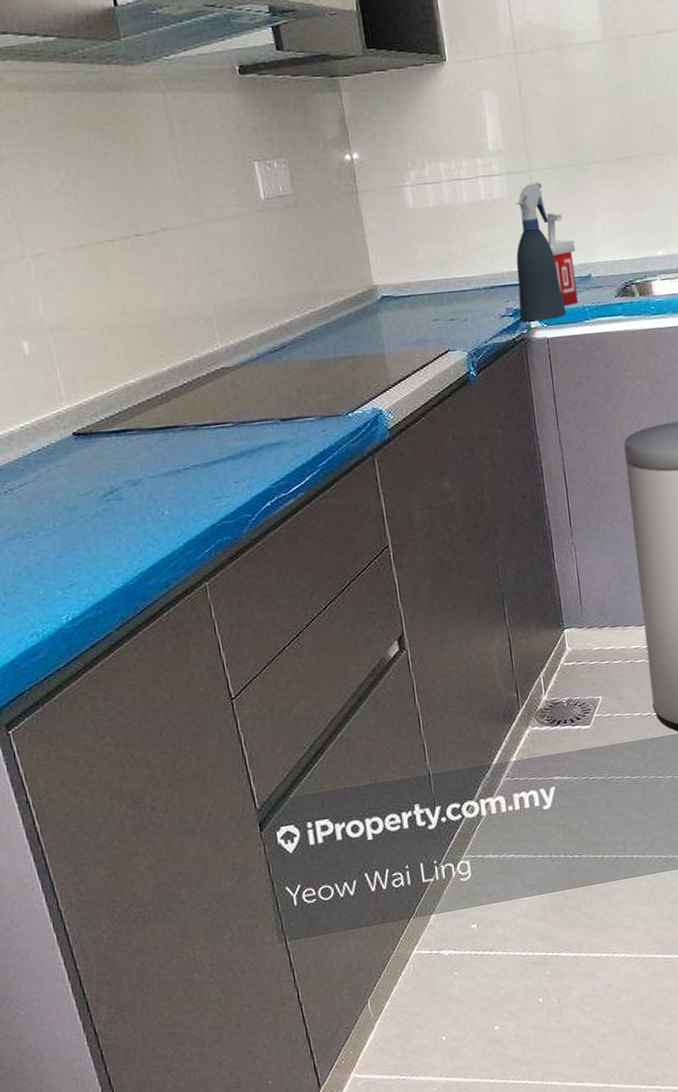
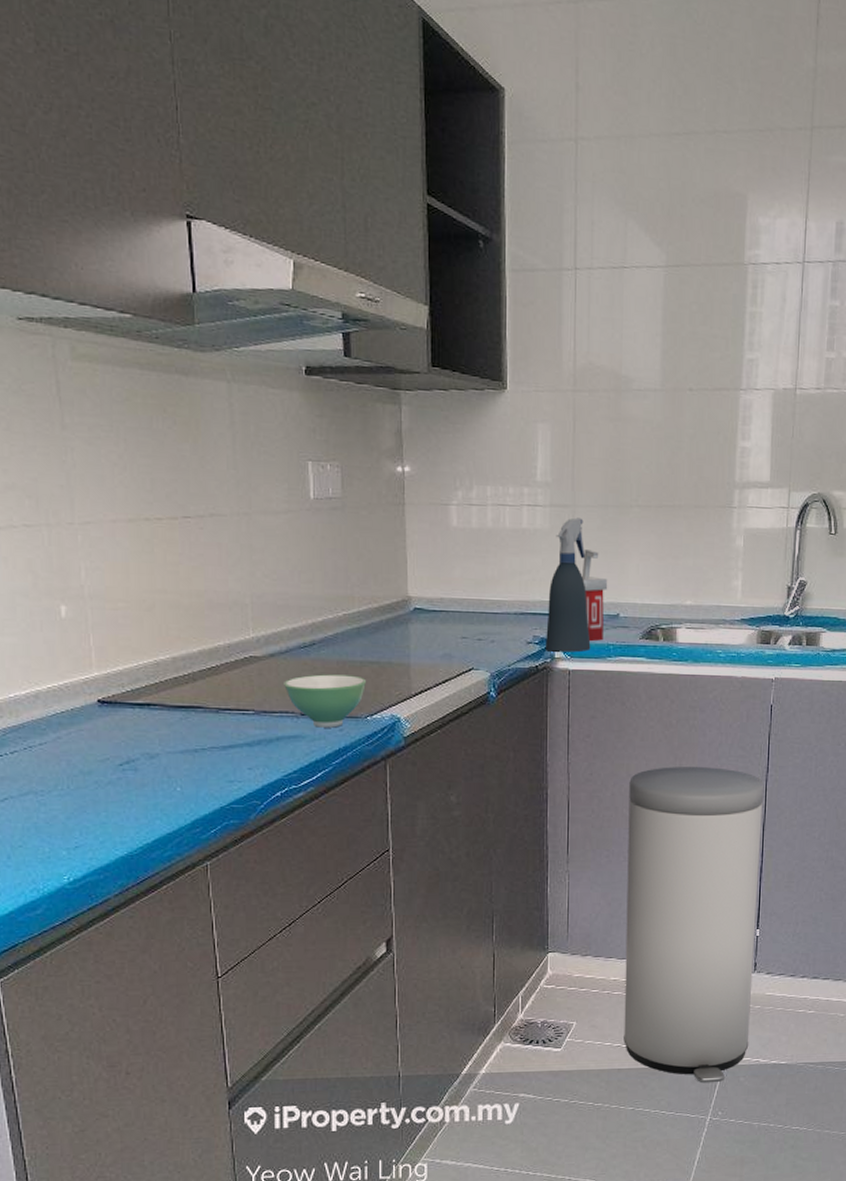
bowl: none [259,373,344,431] -> present [284,674,367,728]

